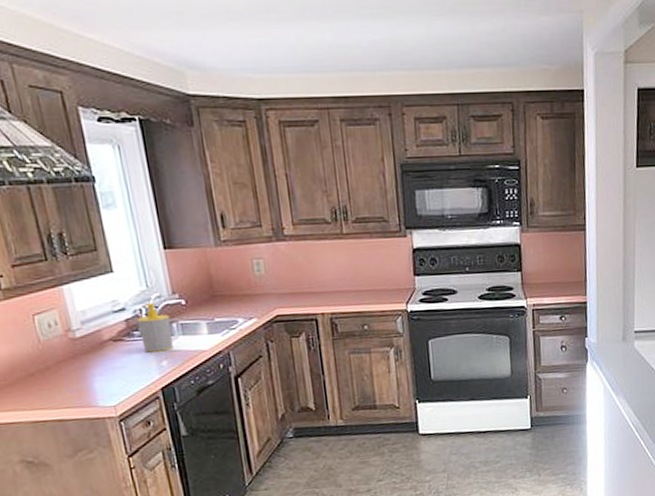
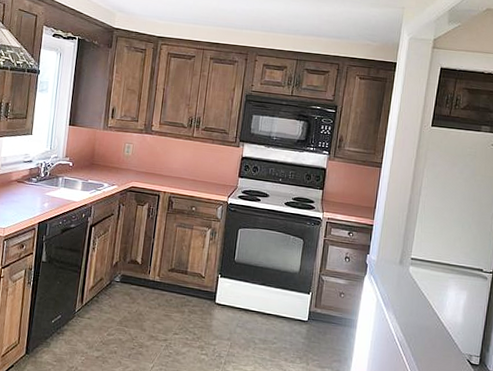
soap bottle: present [136,302,173,353] -> none [35,160,59,196]

